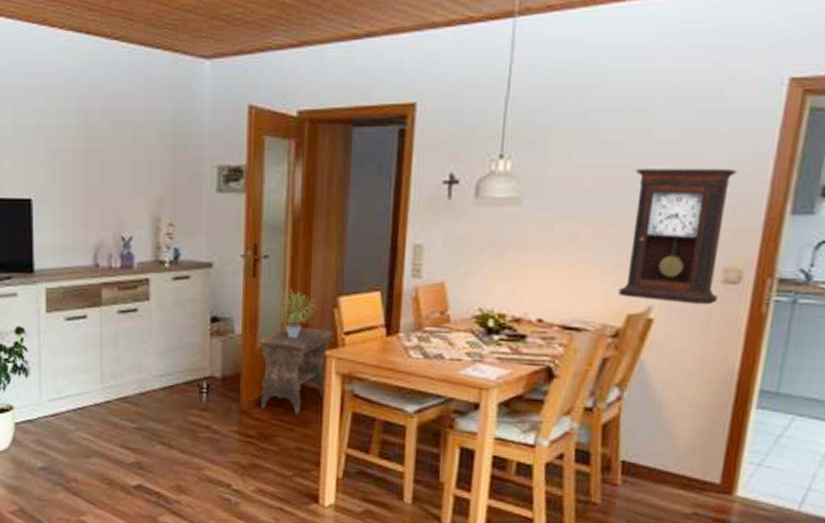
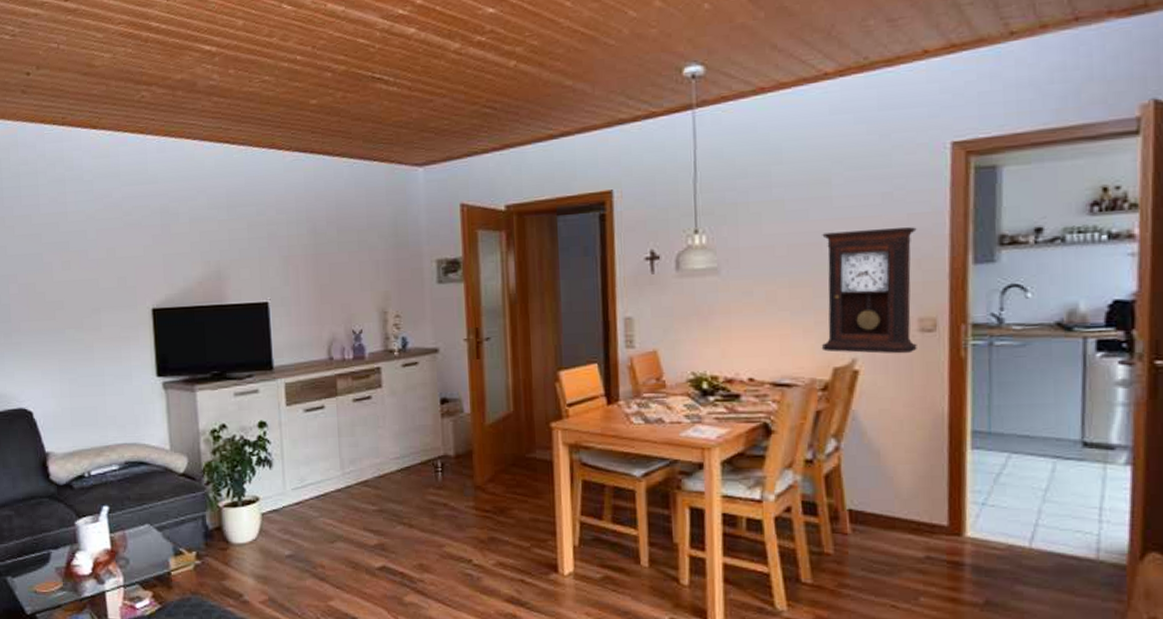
footstool: present [258,327,335,414] -> none [486,402,558,486]
potted plant: present [277,289,319,338] -> none [502,367,541,413]

